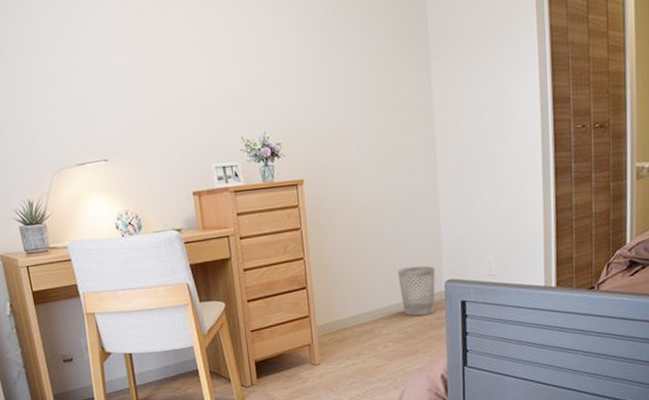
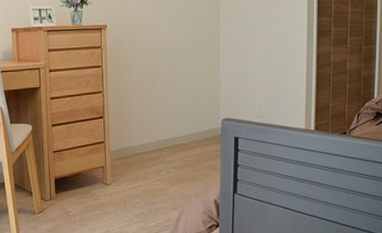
wastebasket: present [397,265,436,317] -> none [182,105,214,148]

